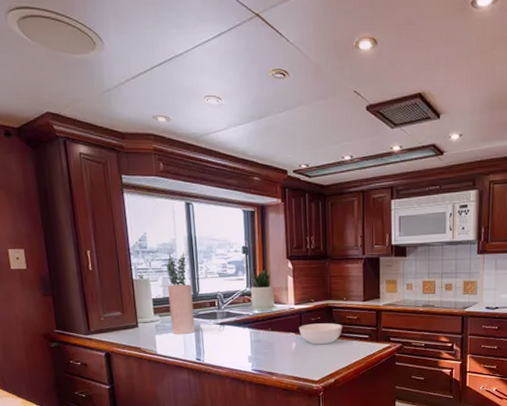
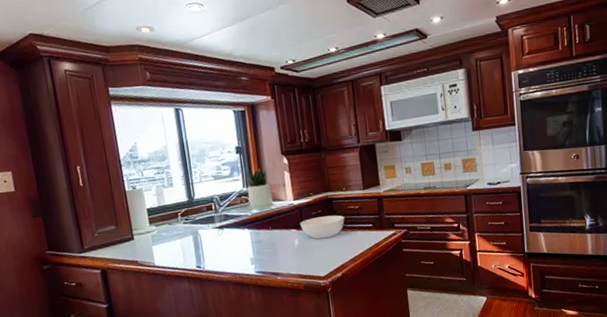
vase: present [166,252,195,335] -> none [159,158,194,244]

